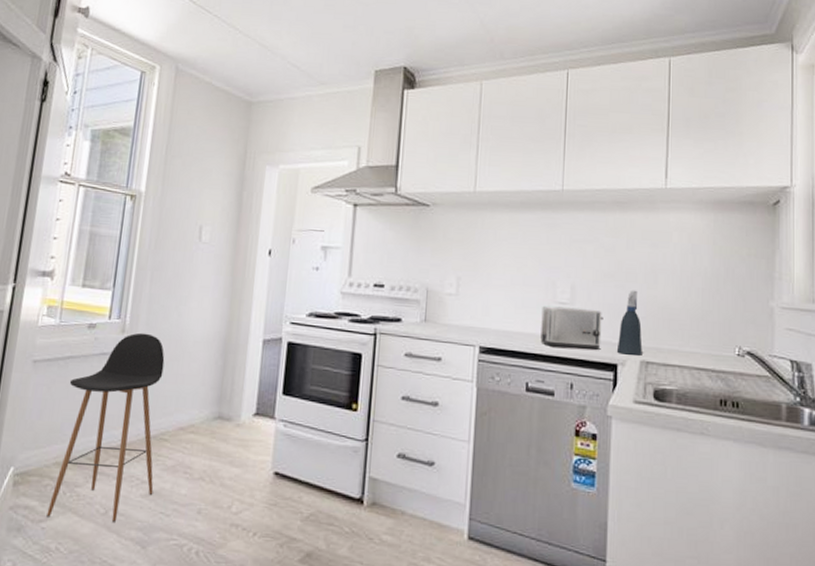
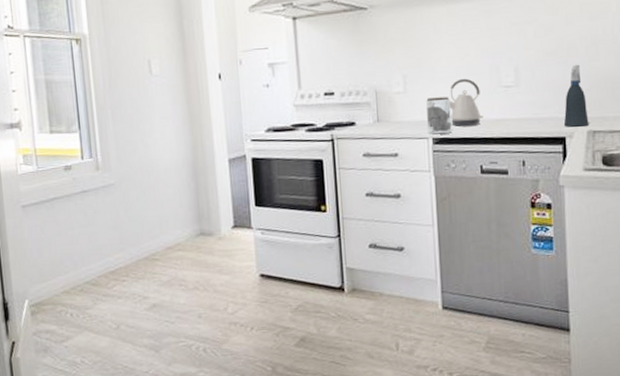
bar stool: present [46,332,165,522] -> none [59,167,156,337]
jar: none [476,304,502,345] -> present [426,97,452,135]
kettle: none [500,288,534,340] -> present [449,78,483,128]
toaster: present [540,305,603,351] -> none [488,88,549,130]

